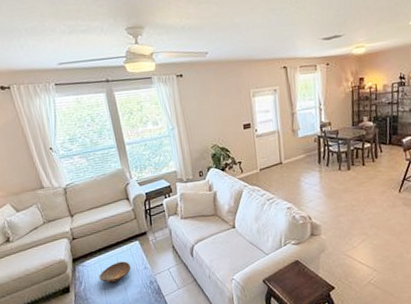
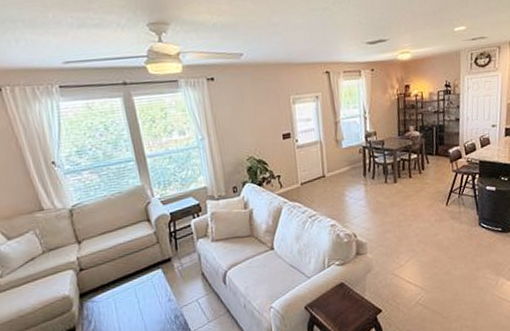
decorative bowl: present [99,261,132,283] -> none [112,293,153,320]

